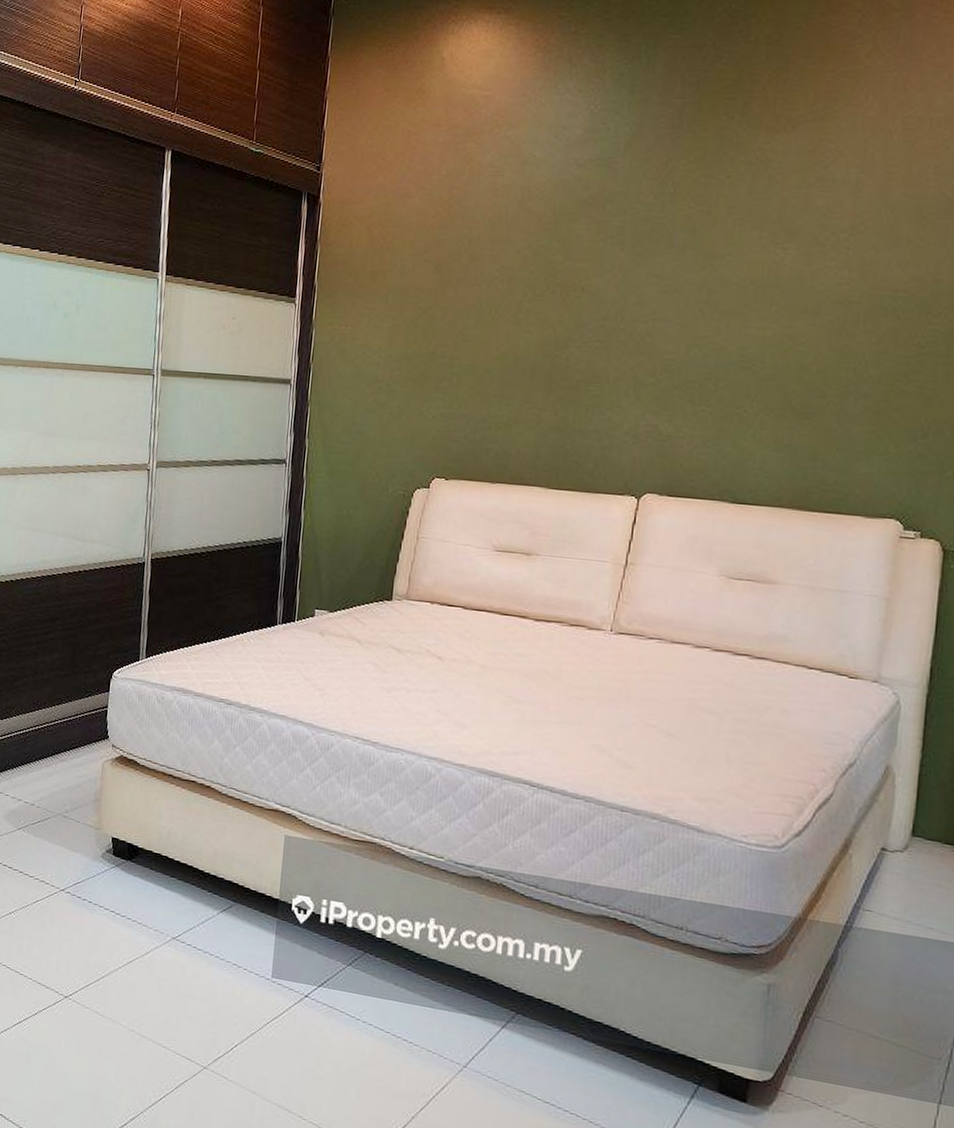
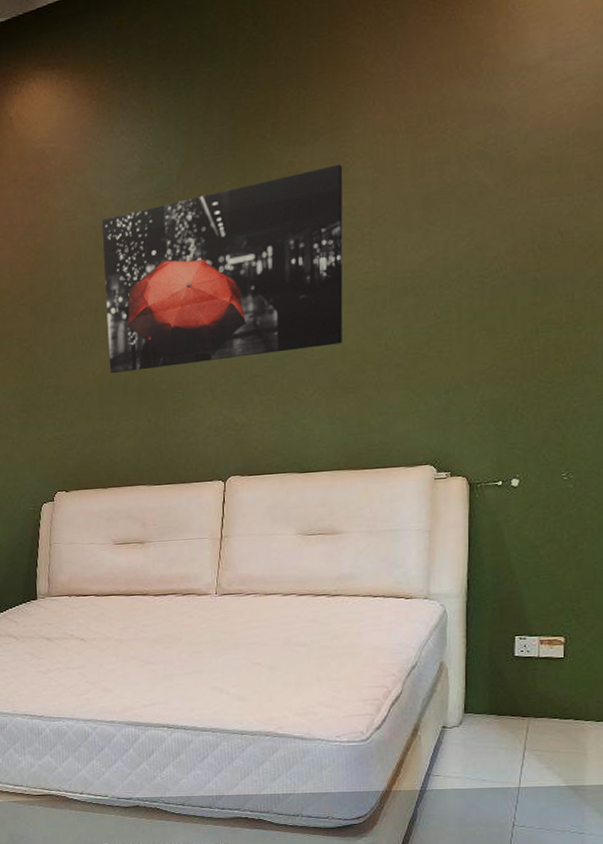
wall art: none [516,158,822,361] -> present [102,164,343,373]

